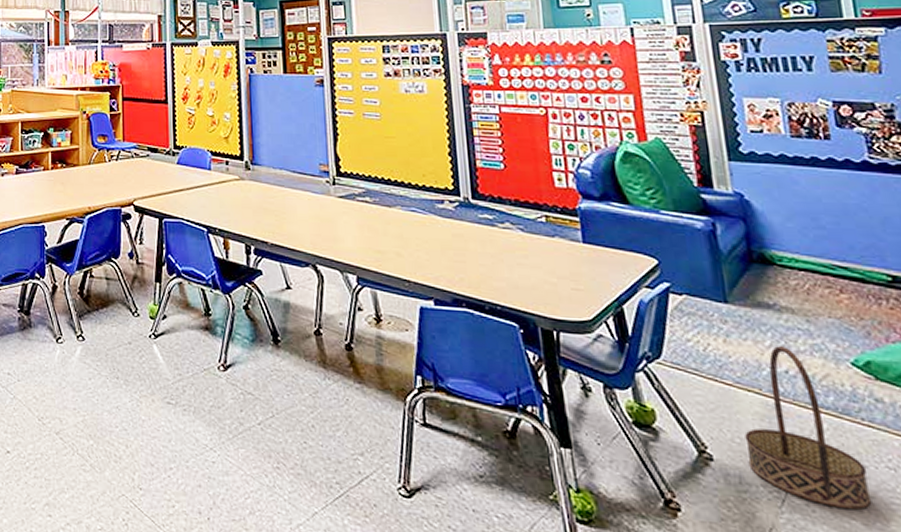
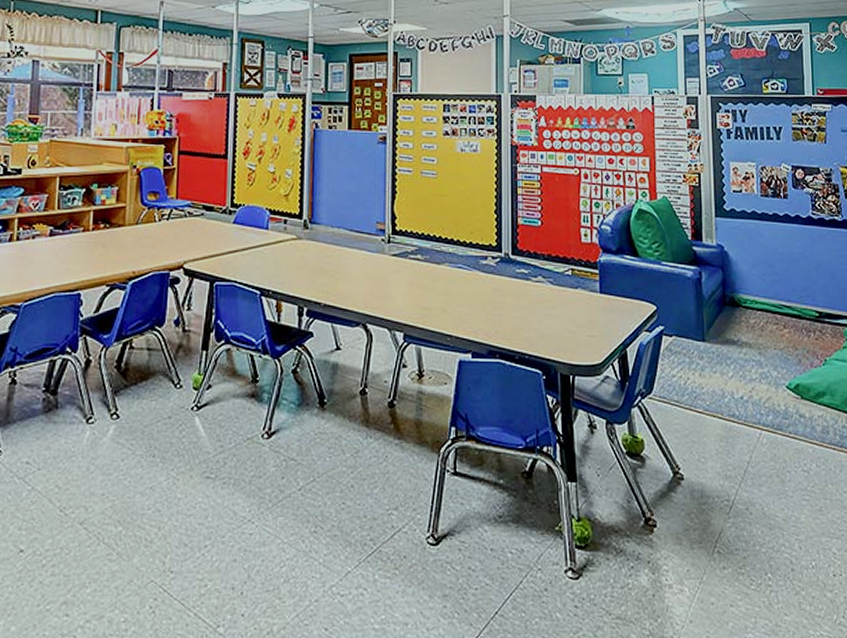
basket: present [745,346,872,509] -> none [708,376,791,508]

